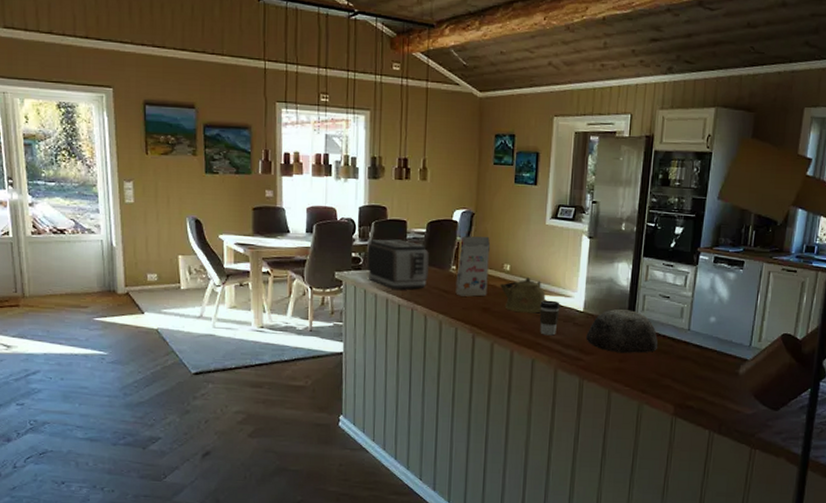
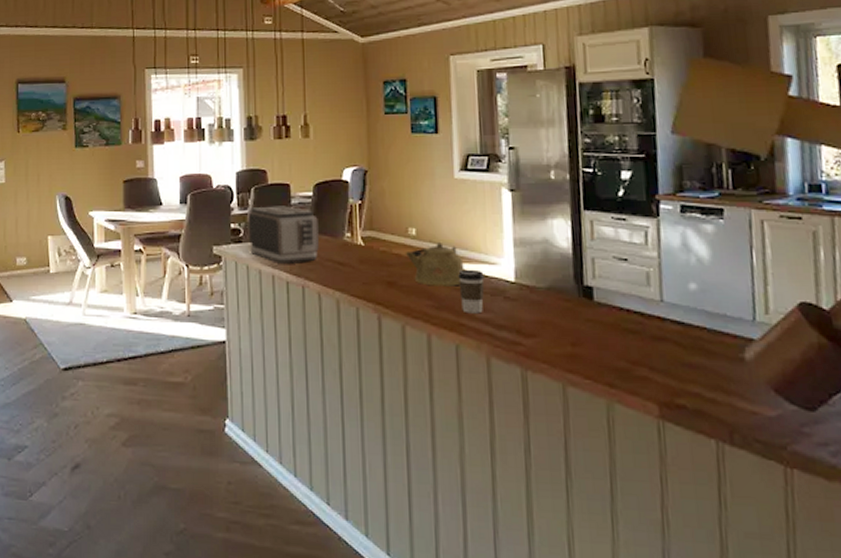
gift box: present [455,236,491,297] -> none [352,196,391,269]
bowl: present [586,309,659,353] -> none [523,278,623,334]

